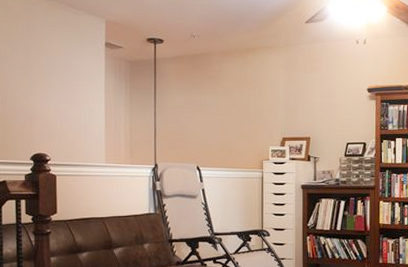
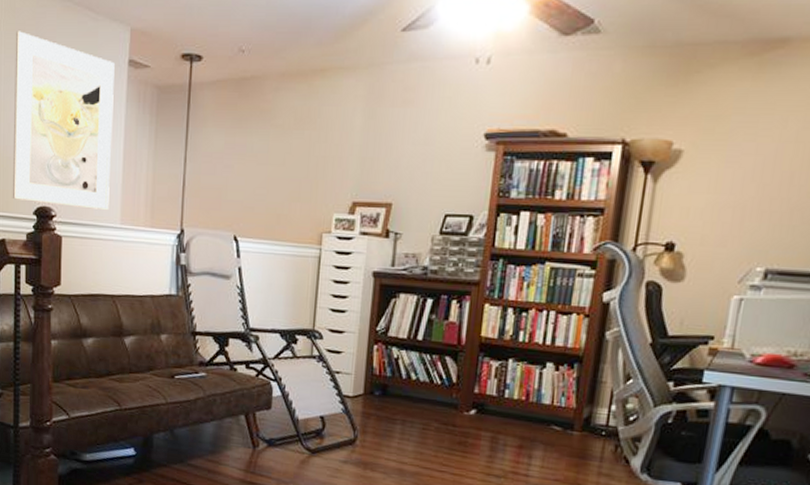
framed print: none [9,22,95,153] -> present [12,31,115,210]

